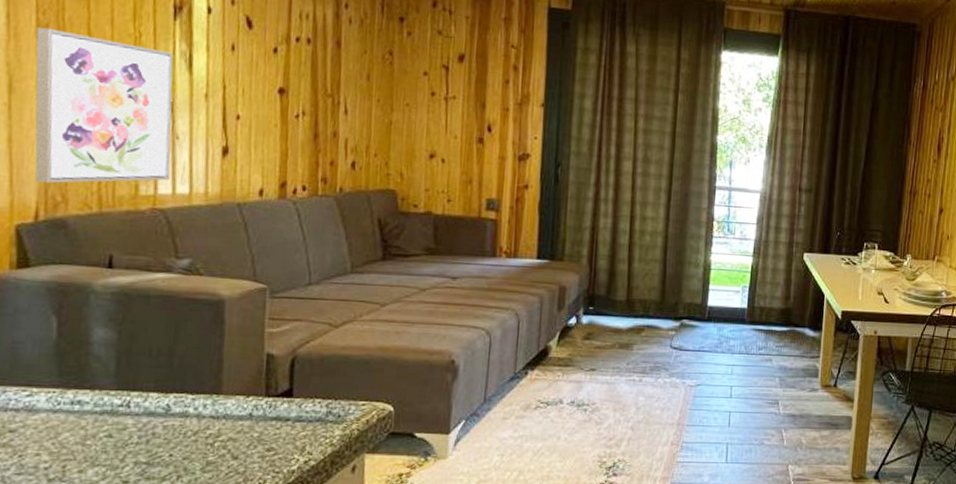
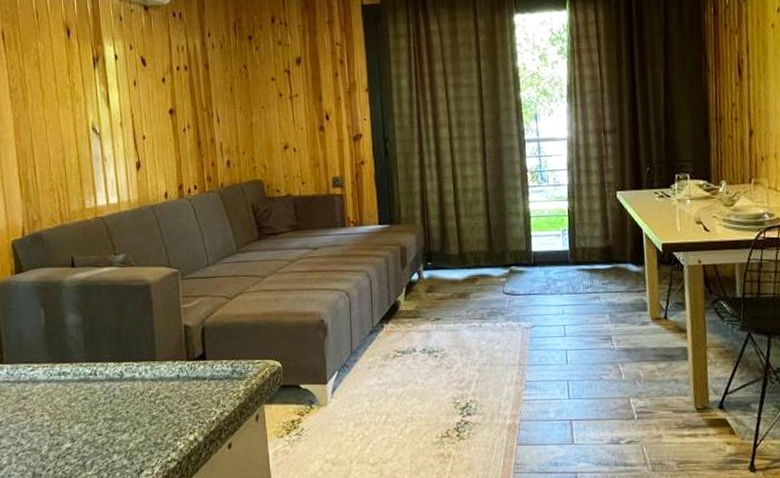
wall art: present [35,27,173,184] -> none [10,90,104,208]

